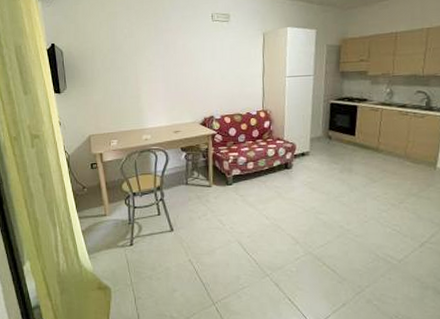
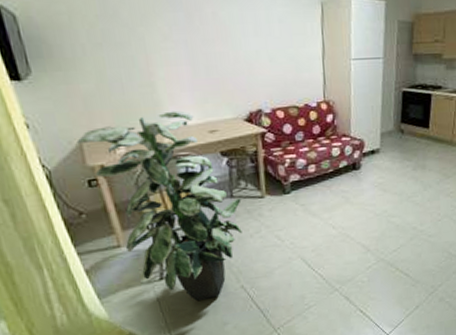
indoor plant: none [87,115,194,268] -> present [76,110,242,302]

